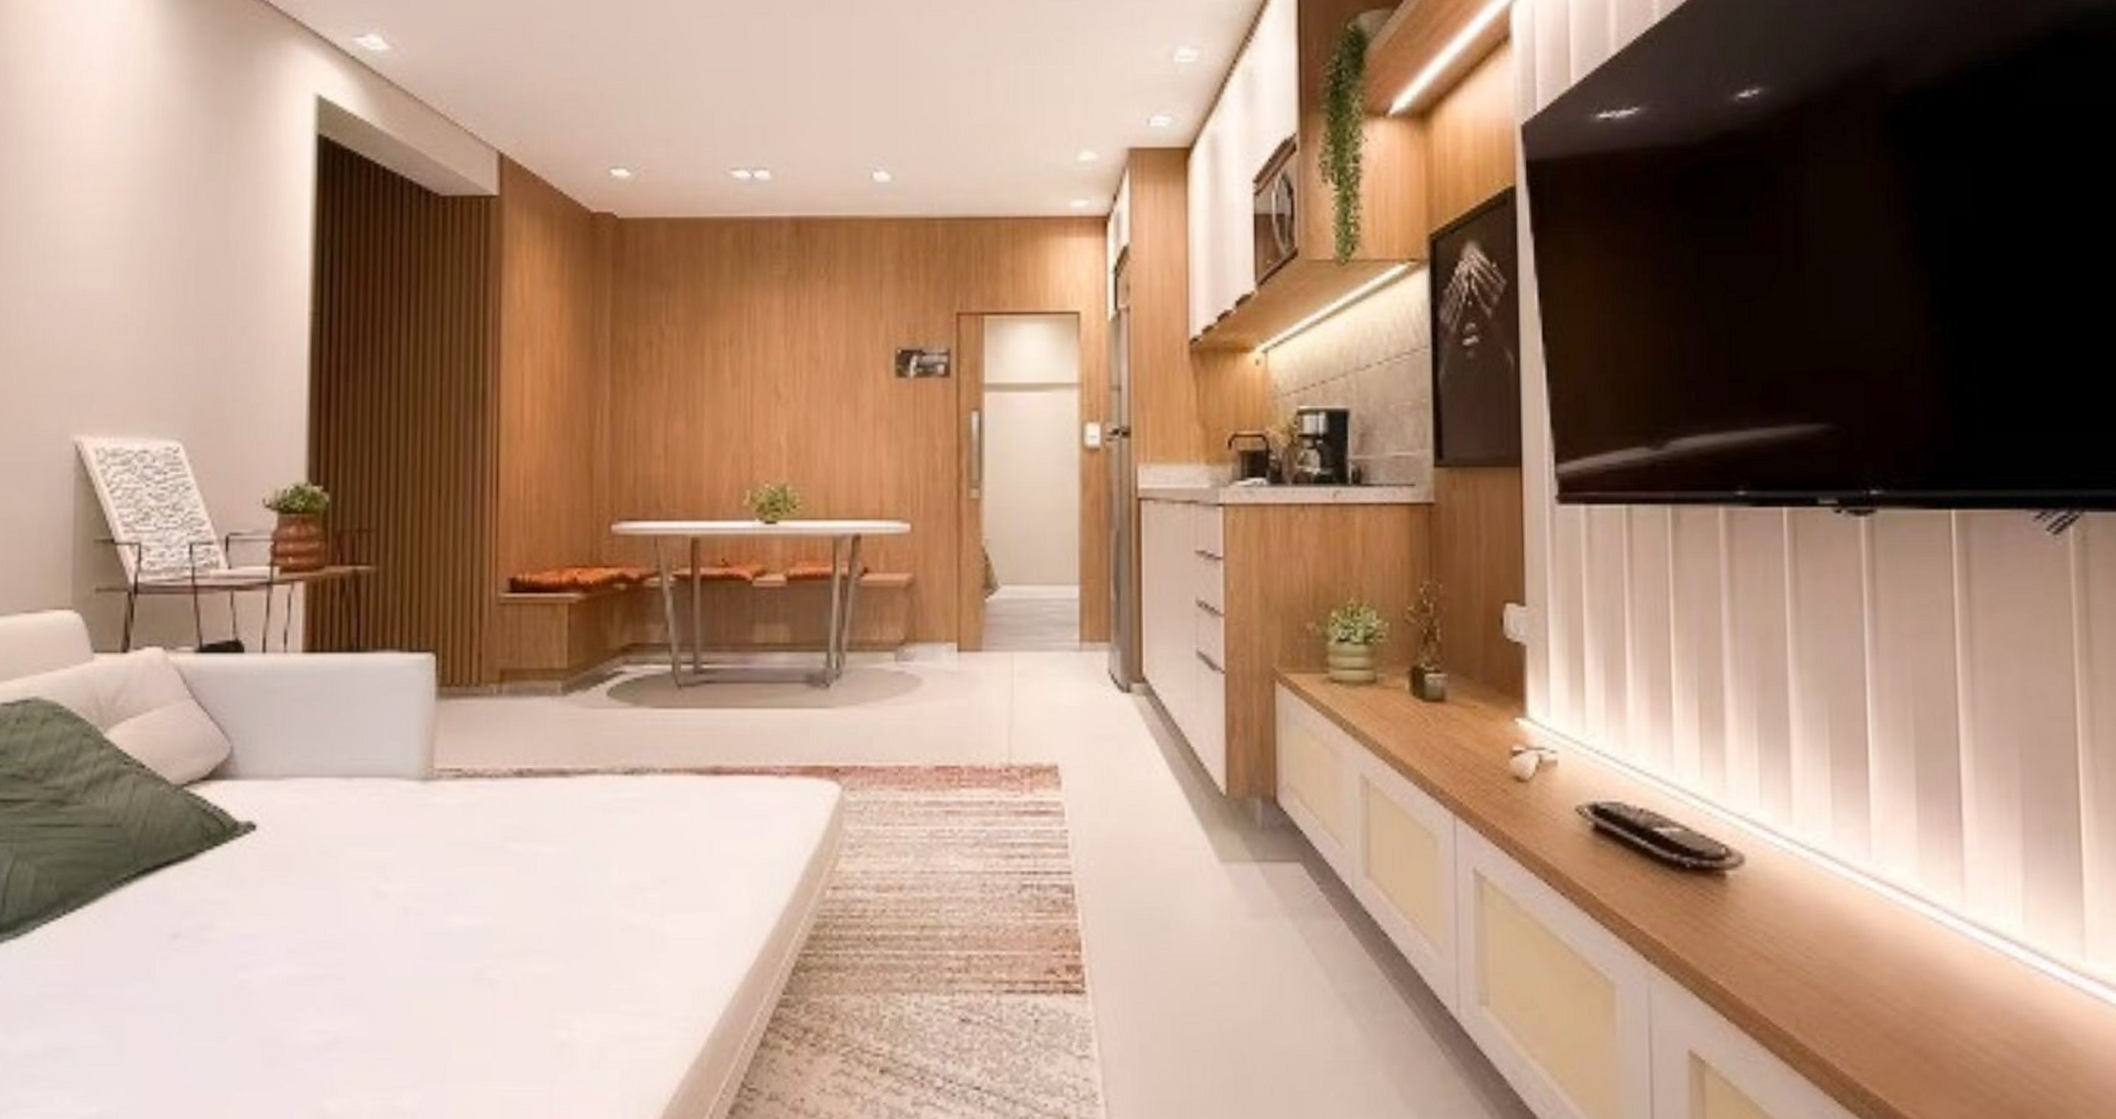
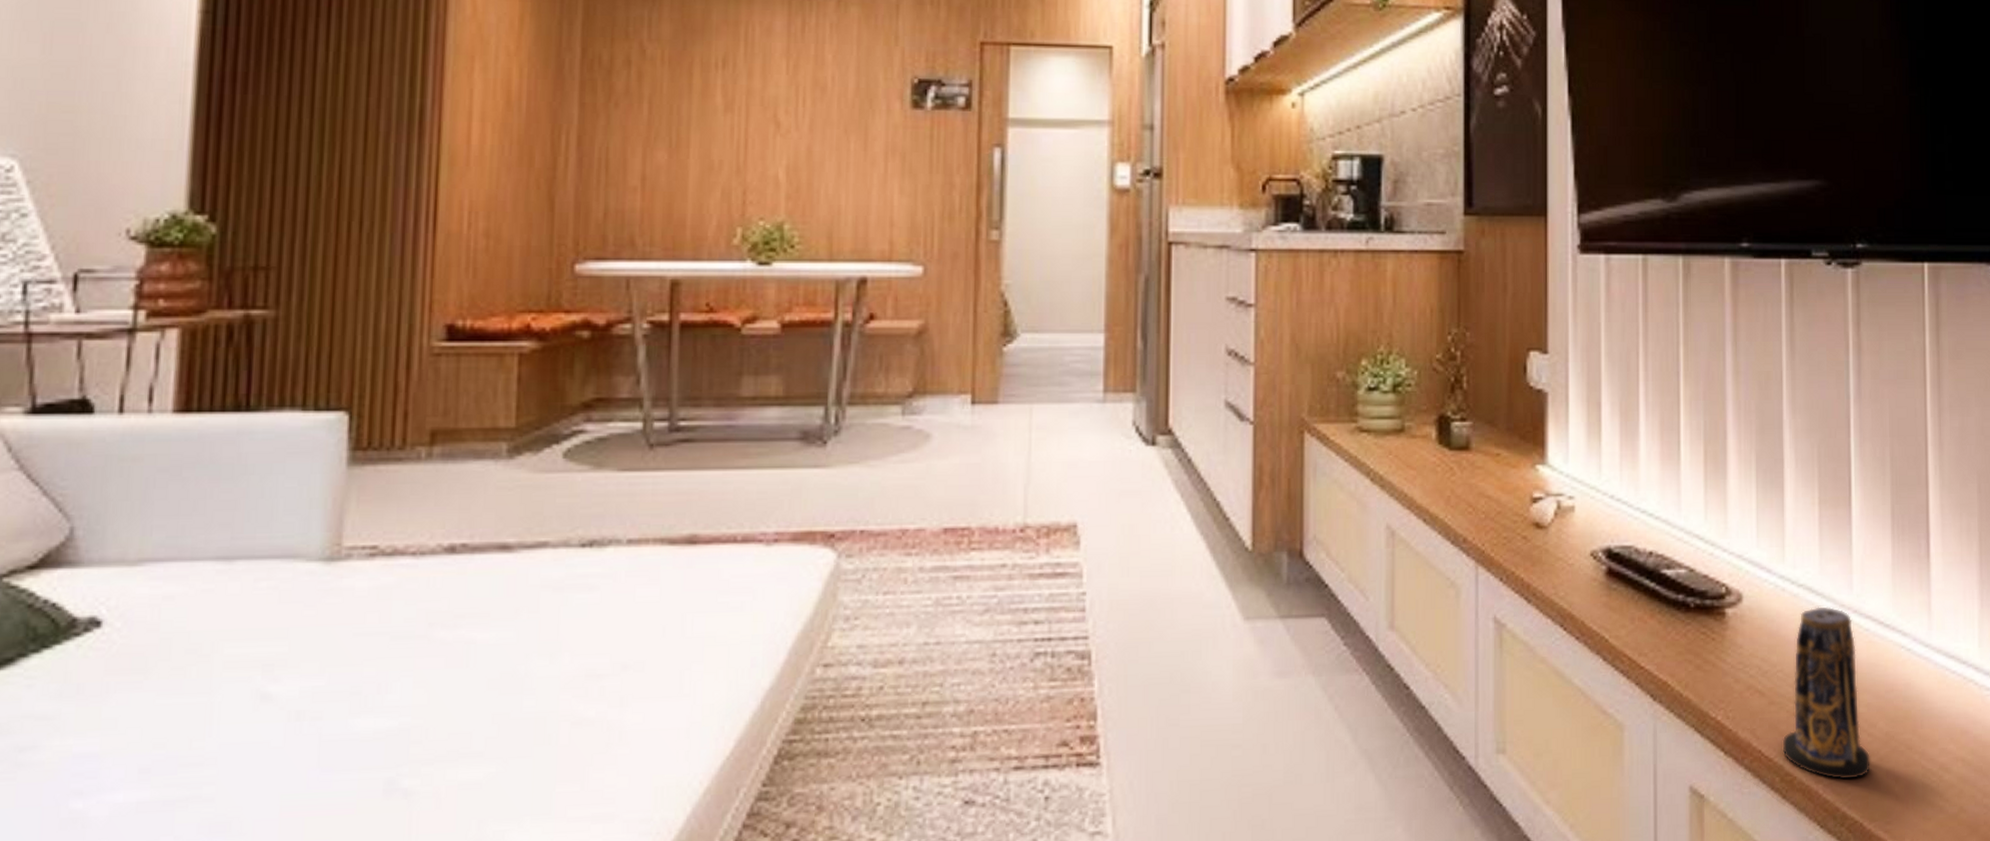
candle: none [1792,872,1895,1055] -> present [1782,606,1870,780]

